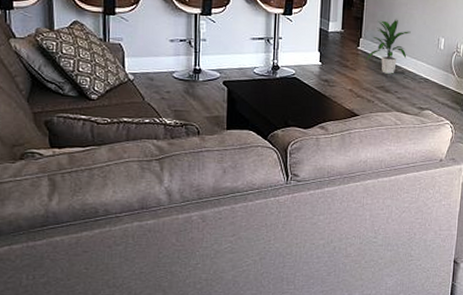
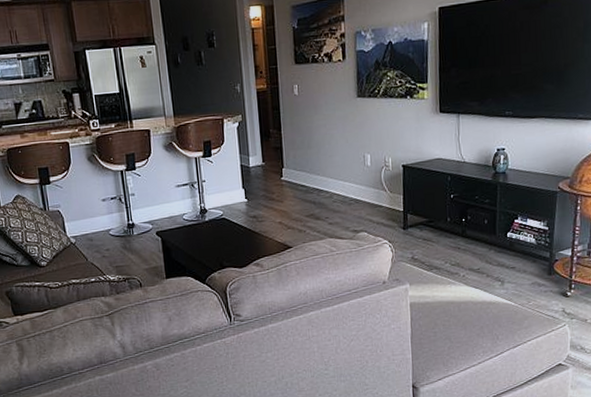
indoor plant: present [366,19,411,74] -> none [291,142,334,201]

